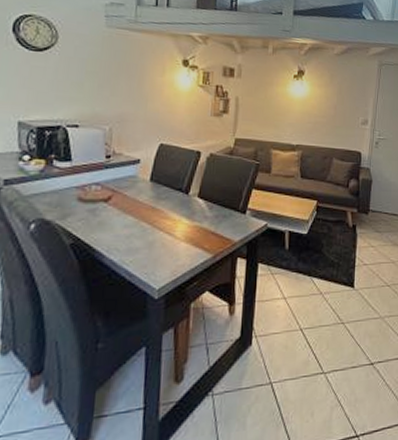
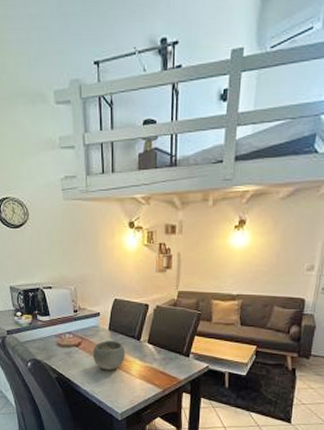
bowl: none [125,193,169,232] -> present [92,340,125,370]

